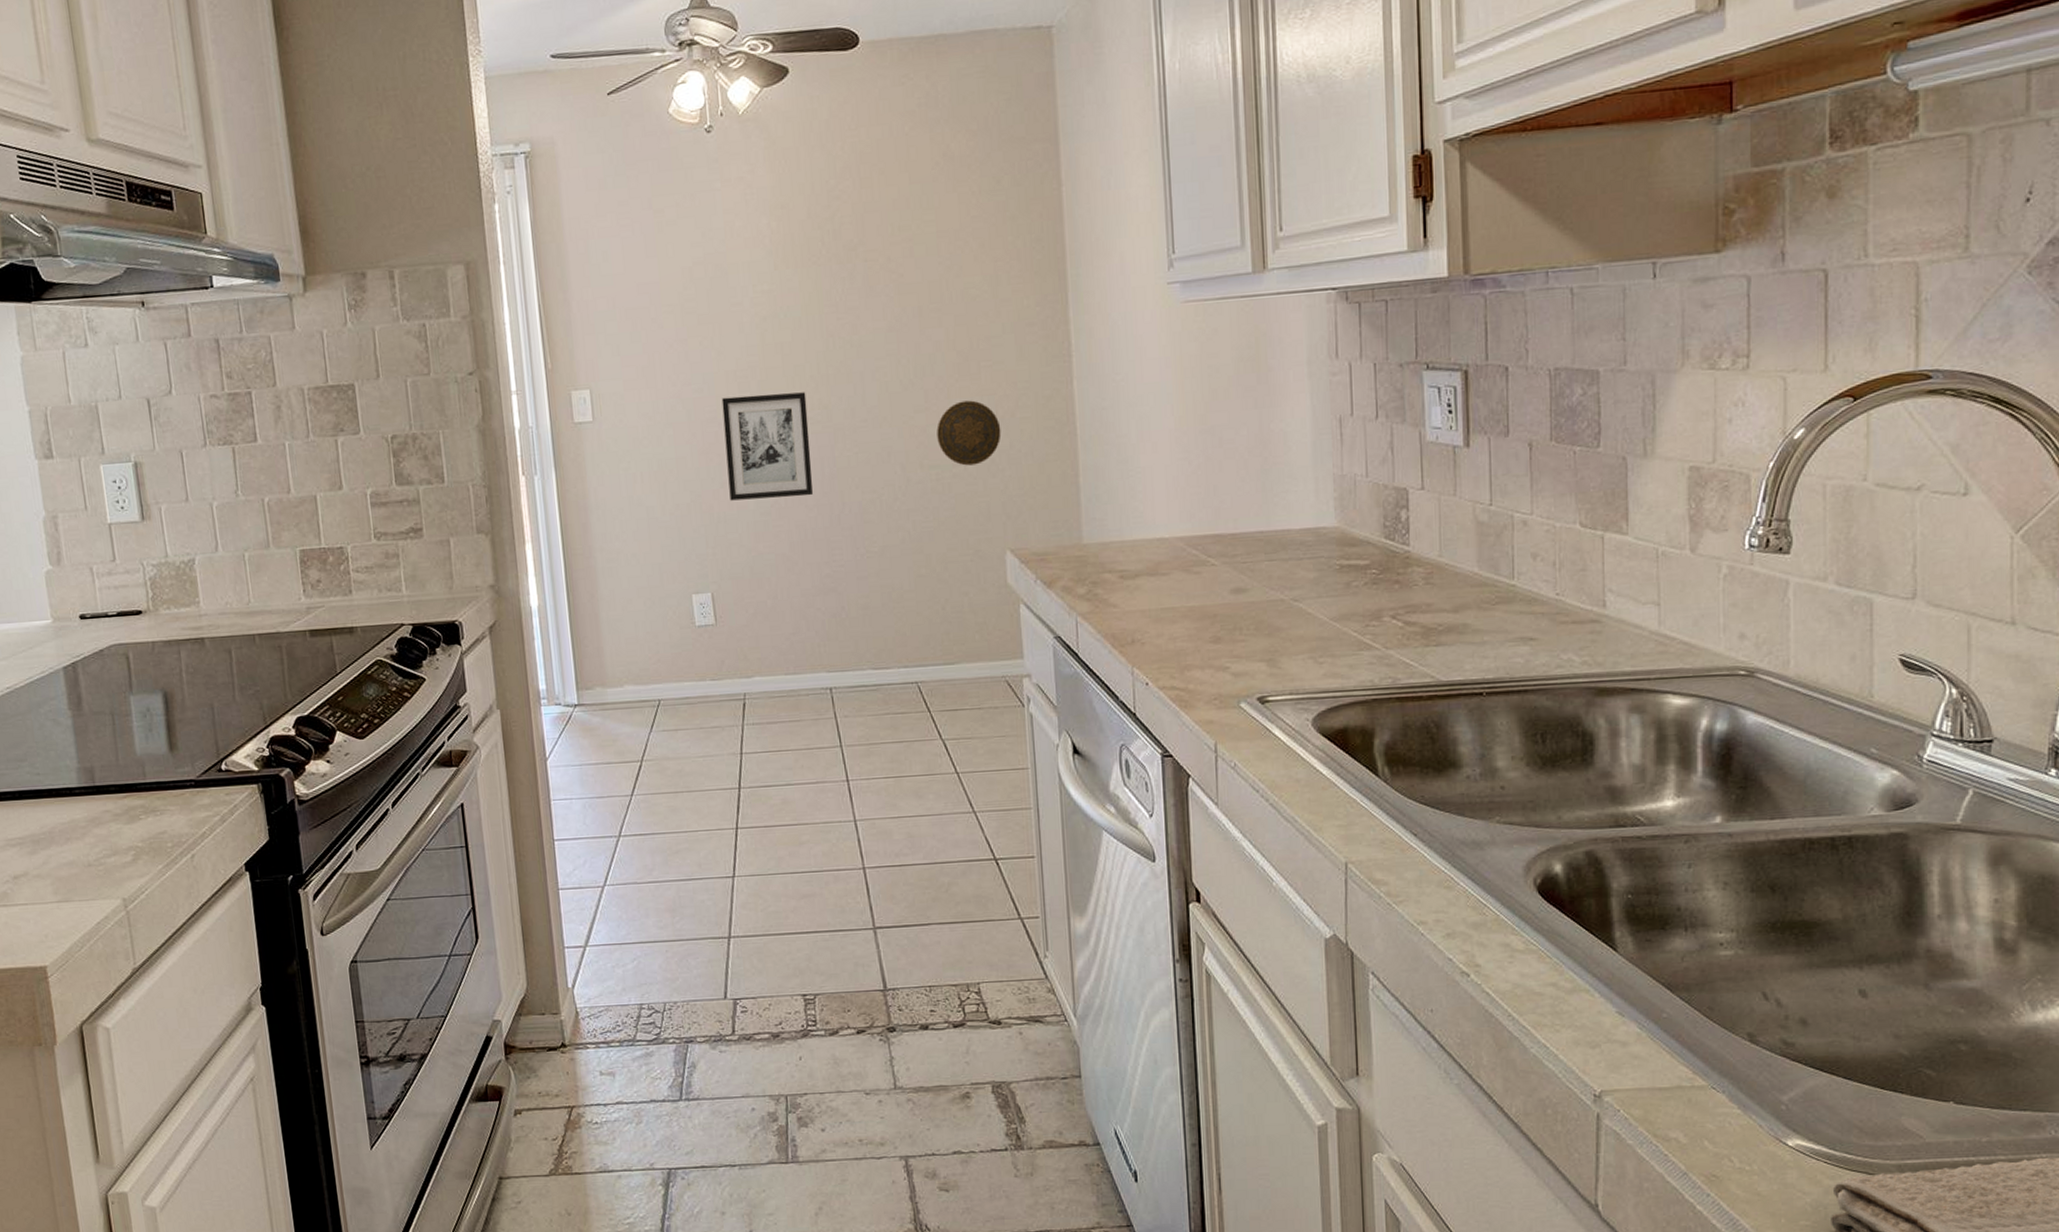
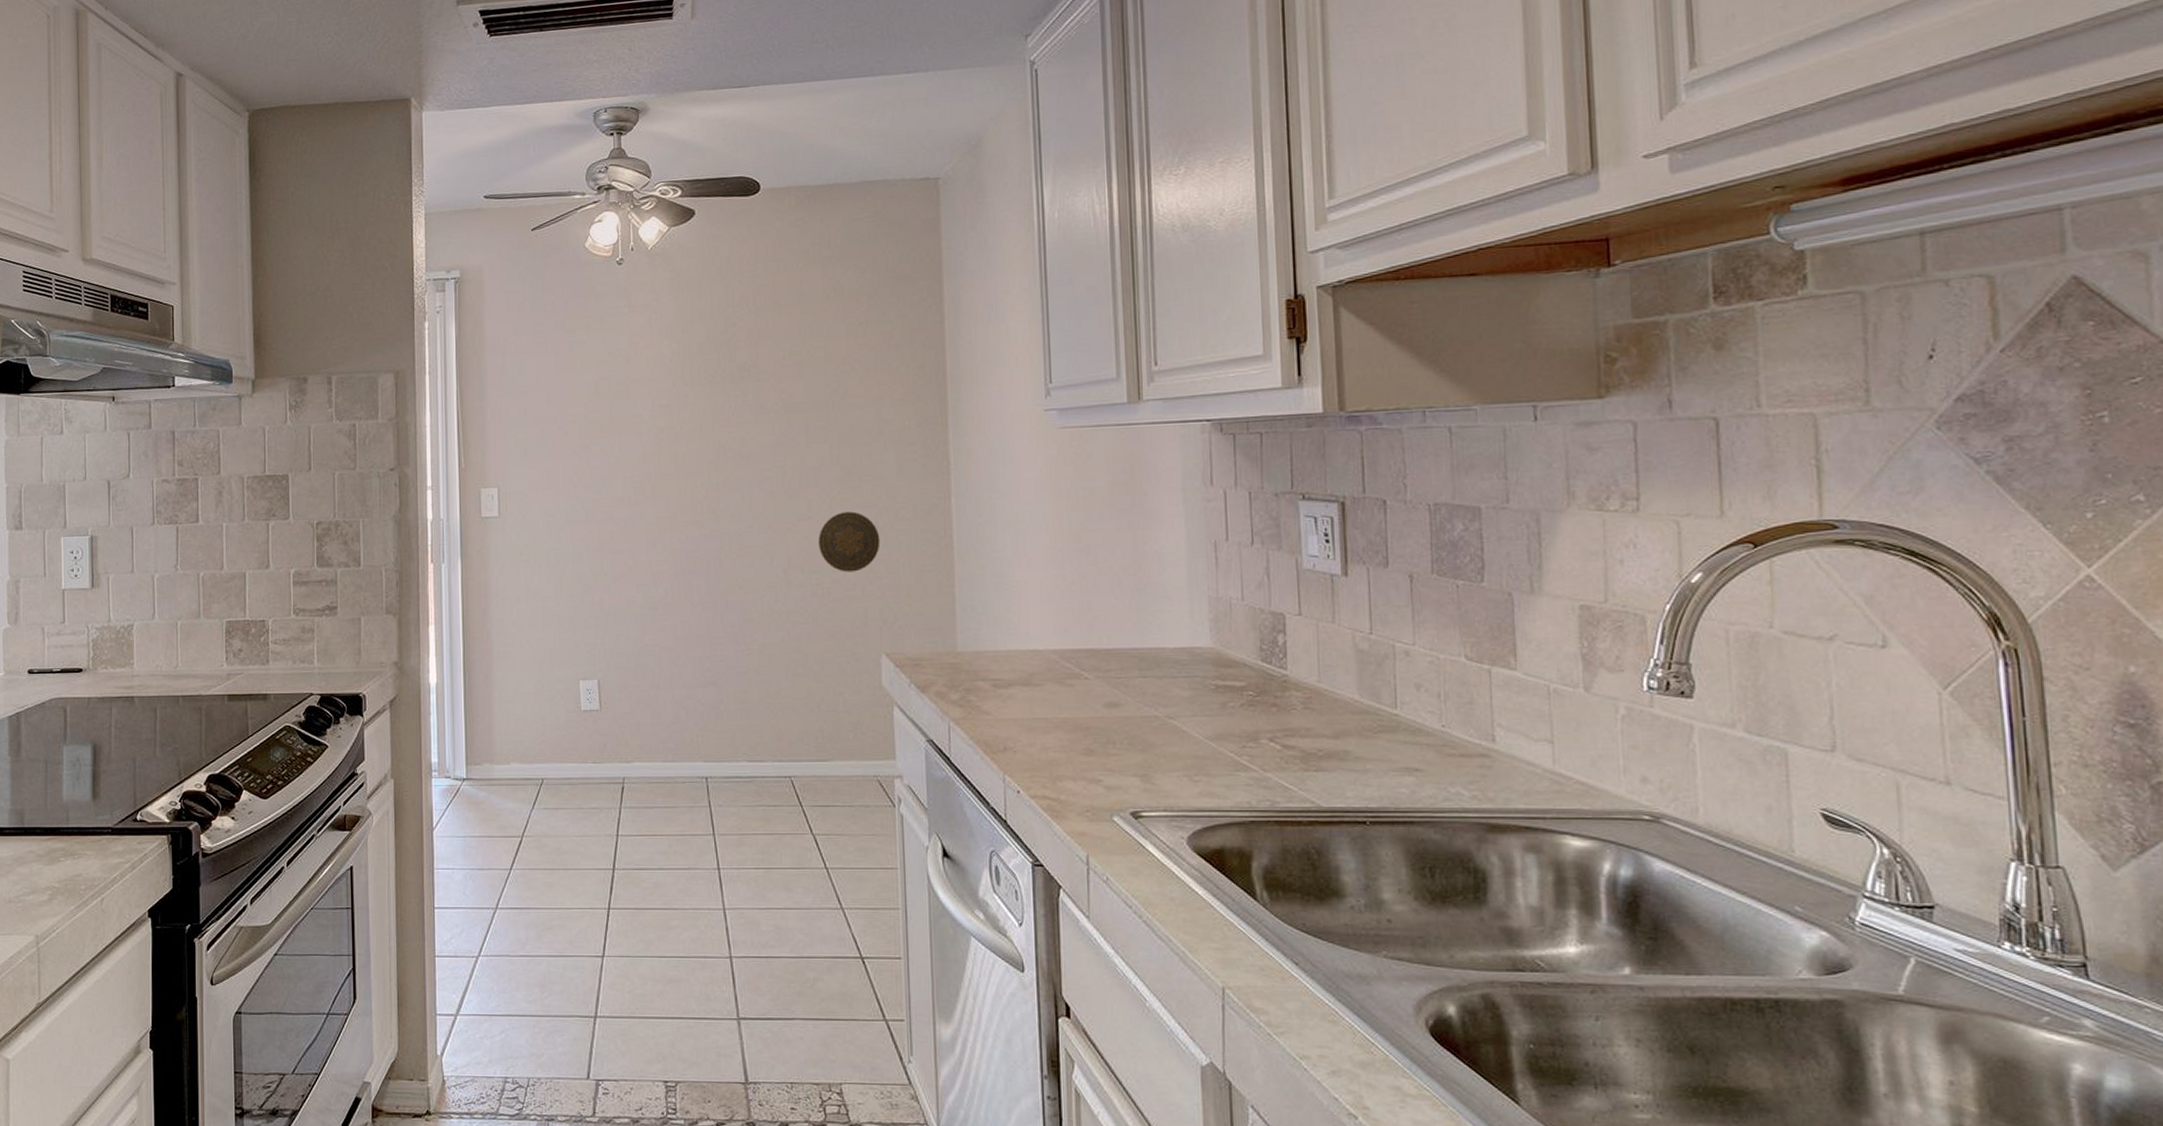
wall art: present [721,392,813,501] -> none [618,498,699,595]

